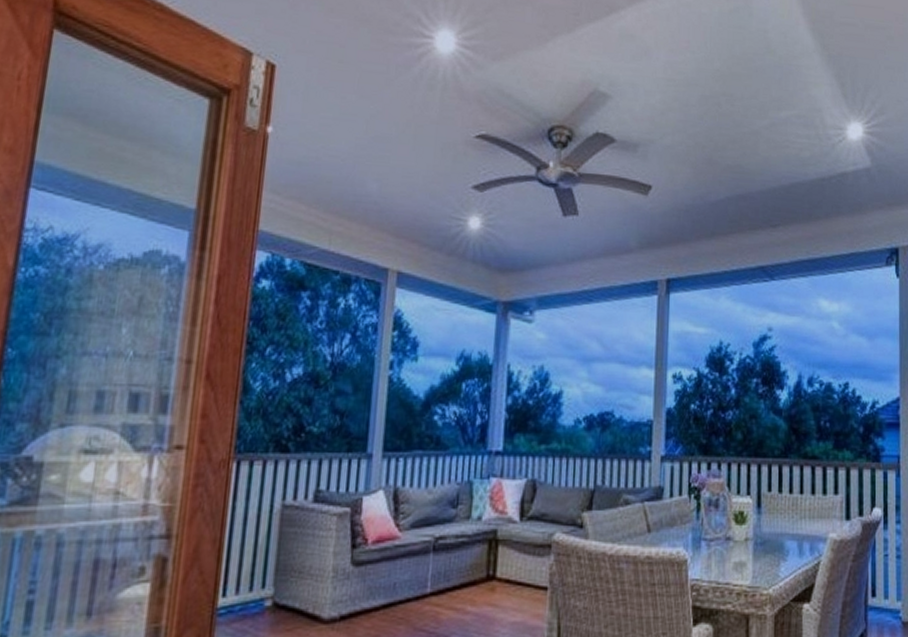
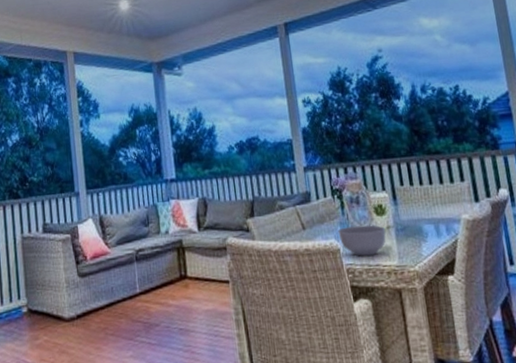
bowl: none [688,534,742,571] -> present [337,225,386,256]

